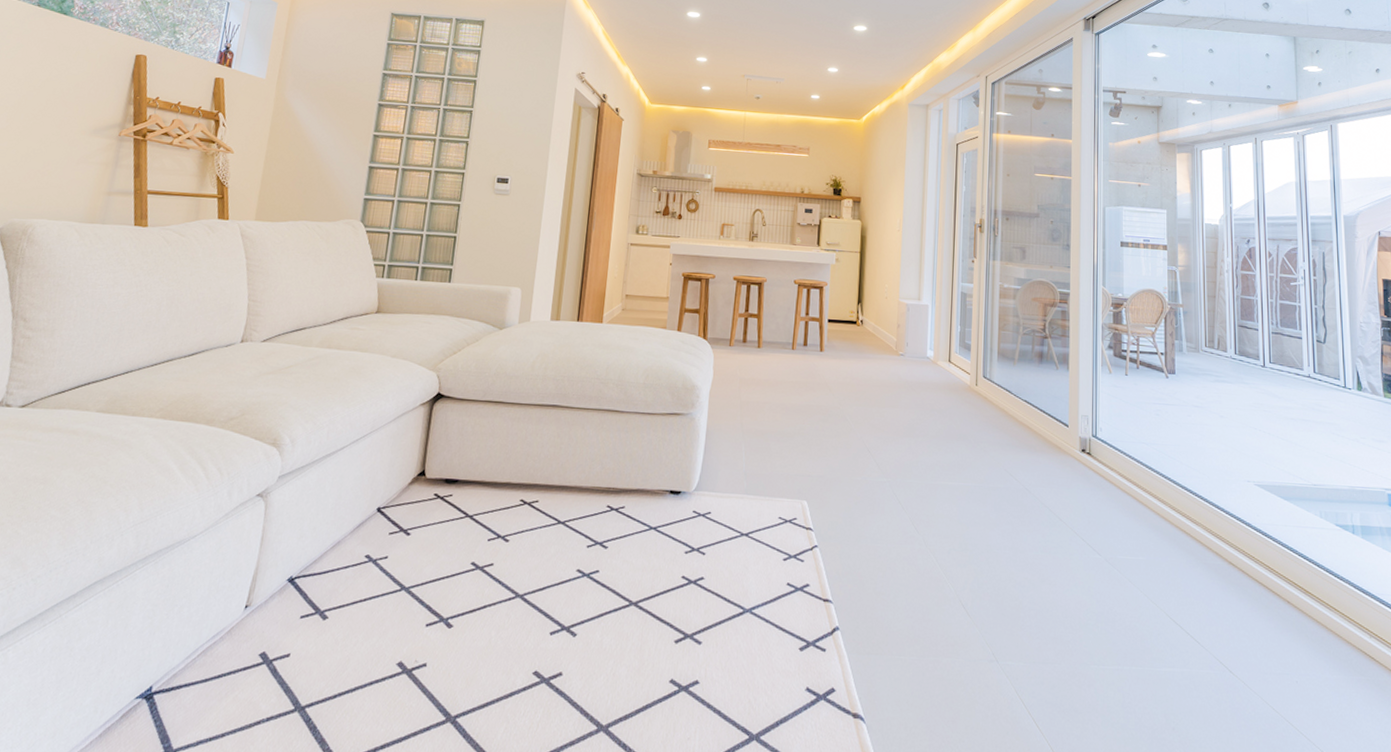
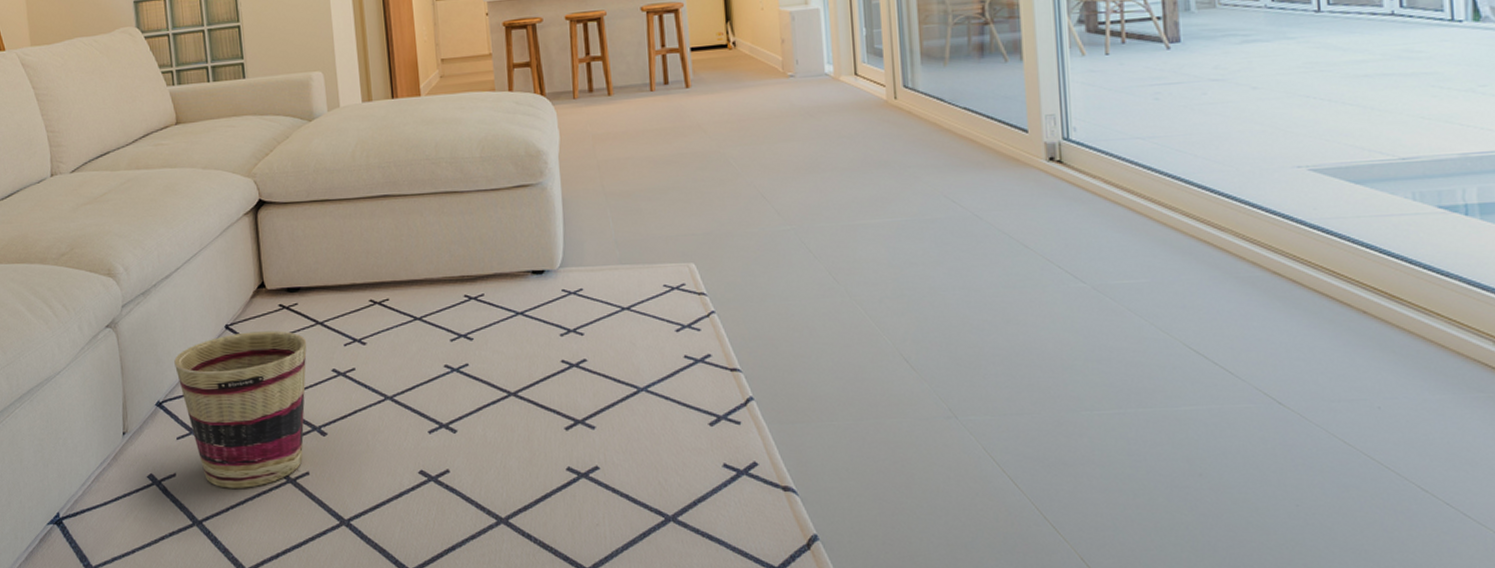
basket: none [317,517,453,676] -> present [174,330,307,488]

